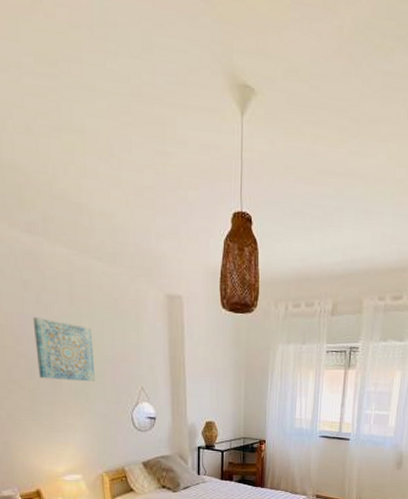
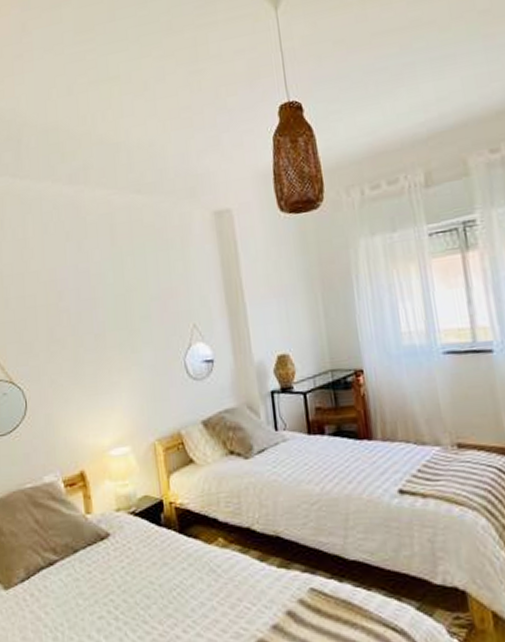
wall art: present [32,317,96,381] -> none [74,266,142,334]

